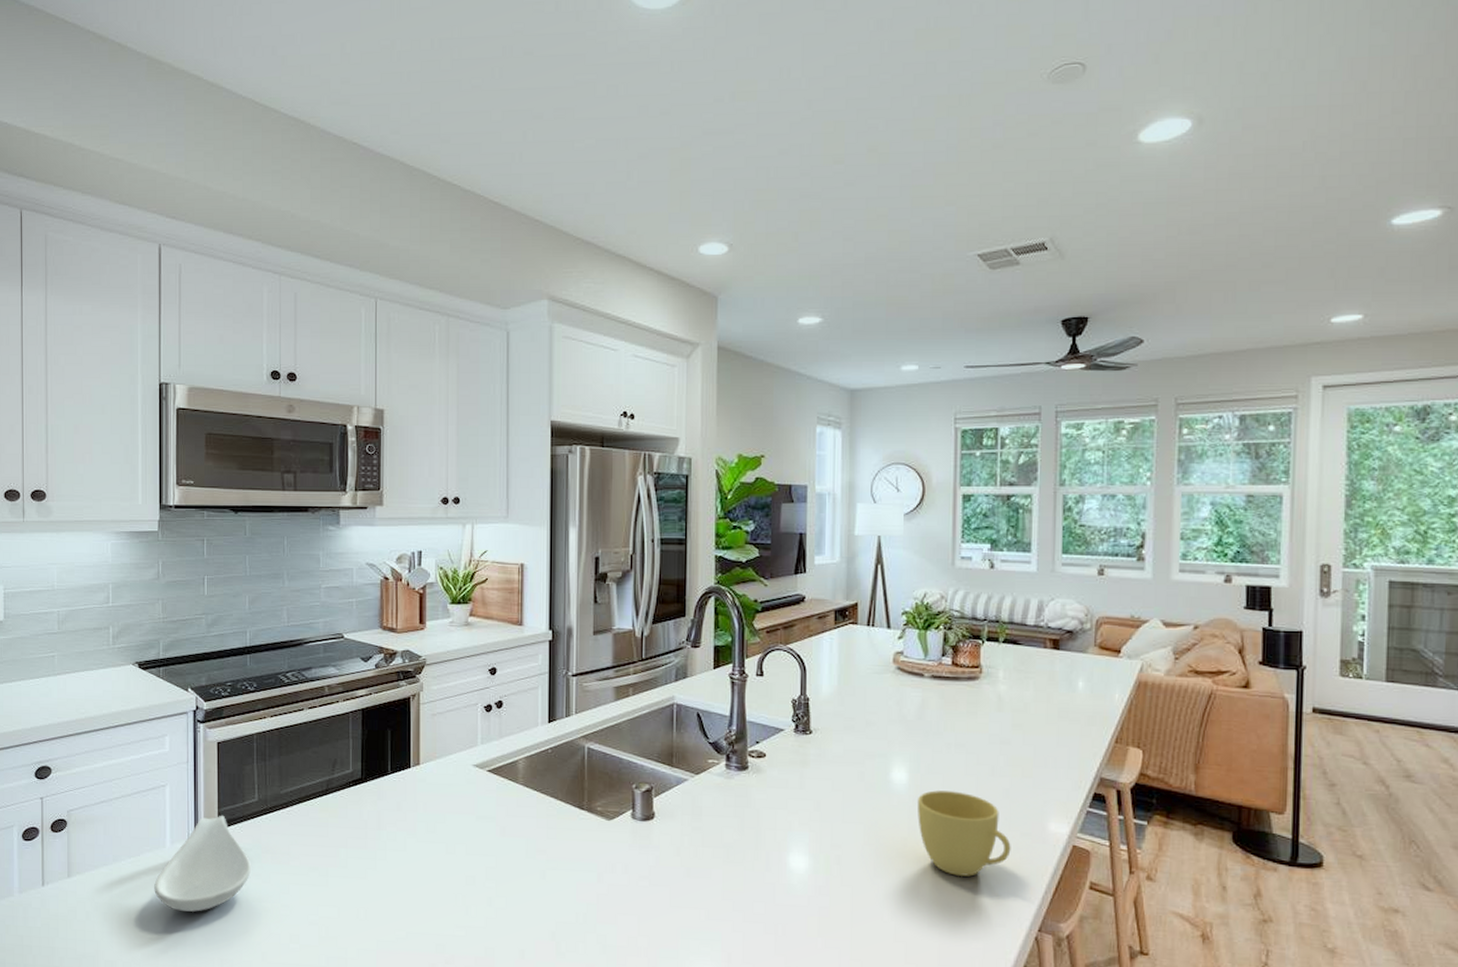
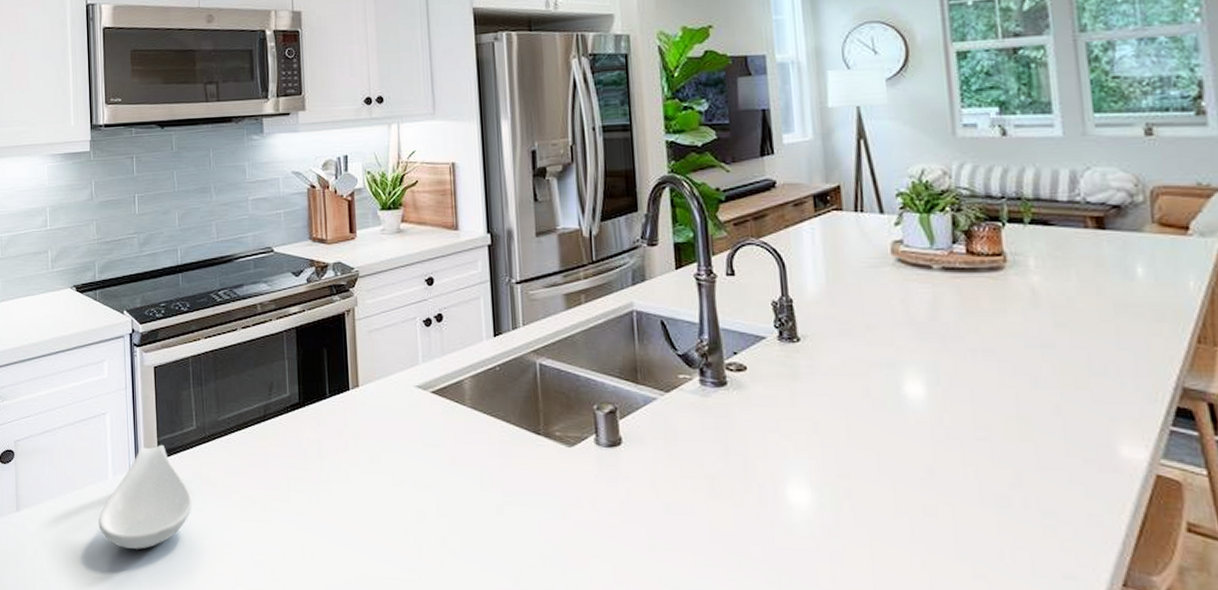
cup: present [918,790,1011,877] -> none [942,407,1073,516]

